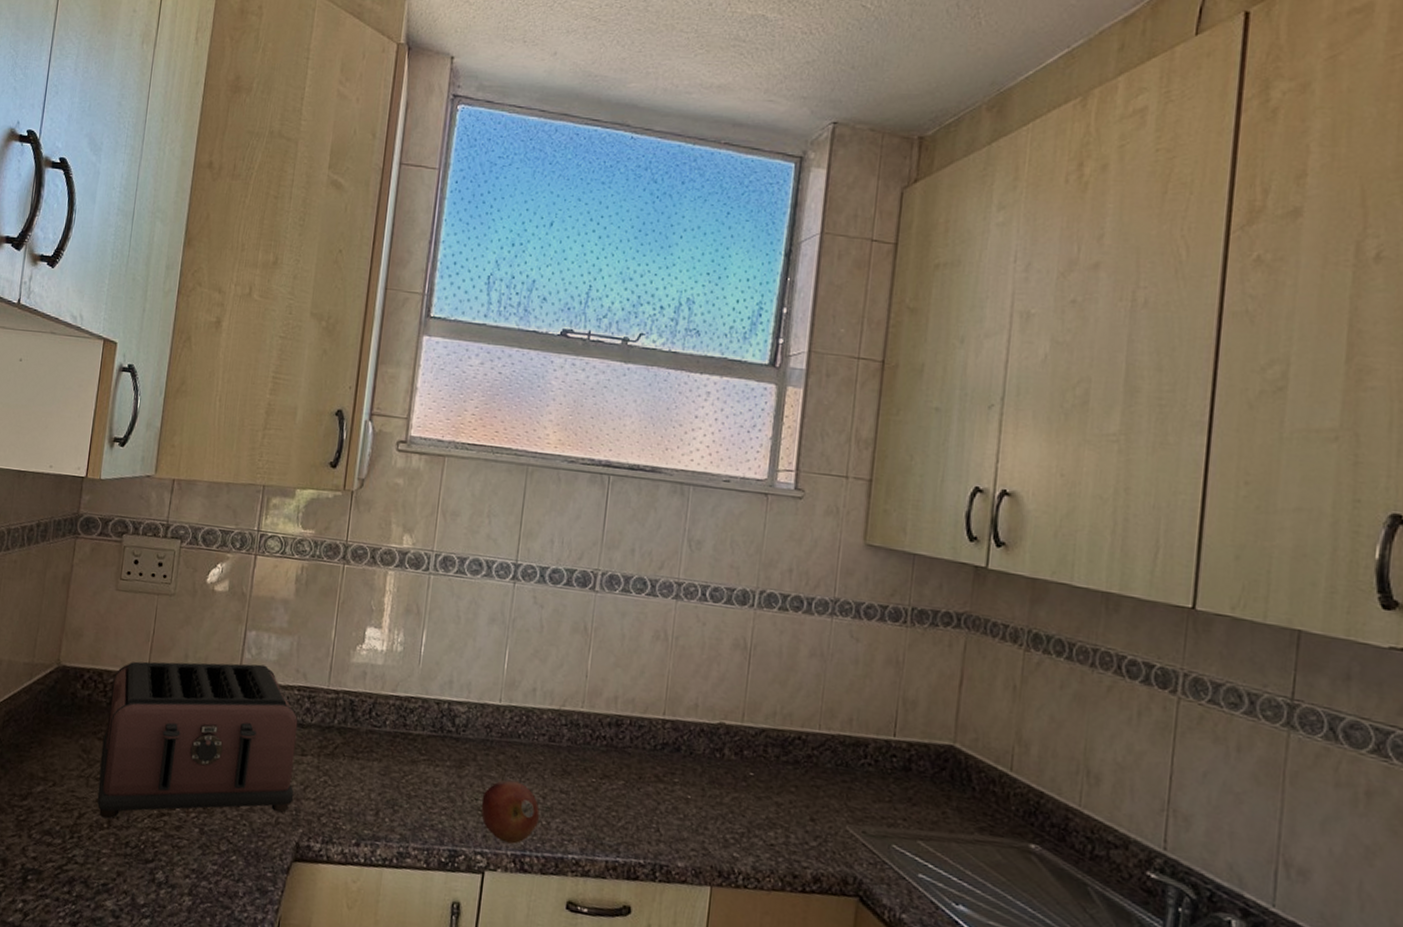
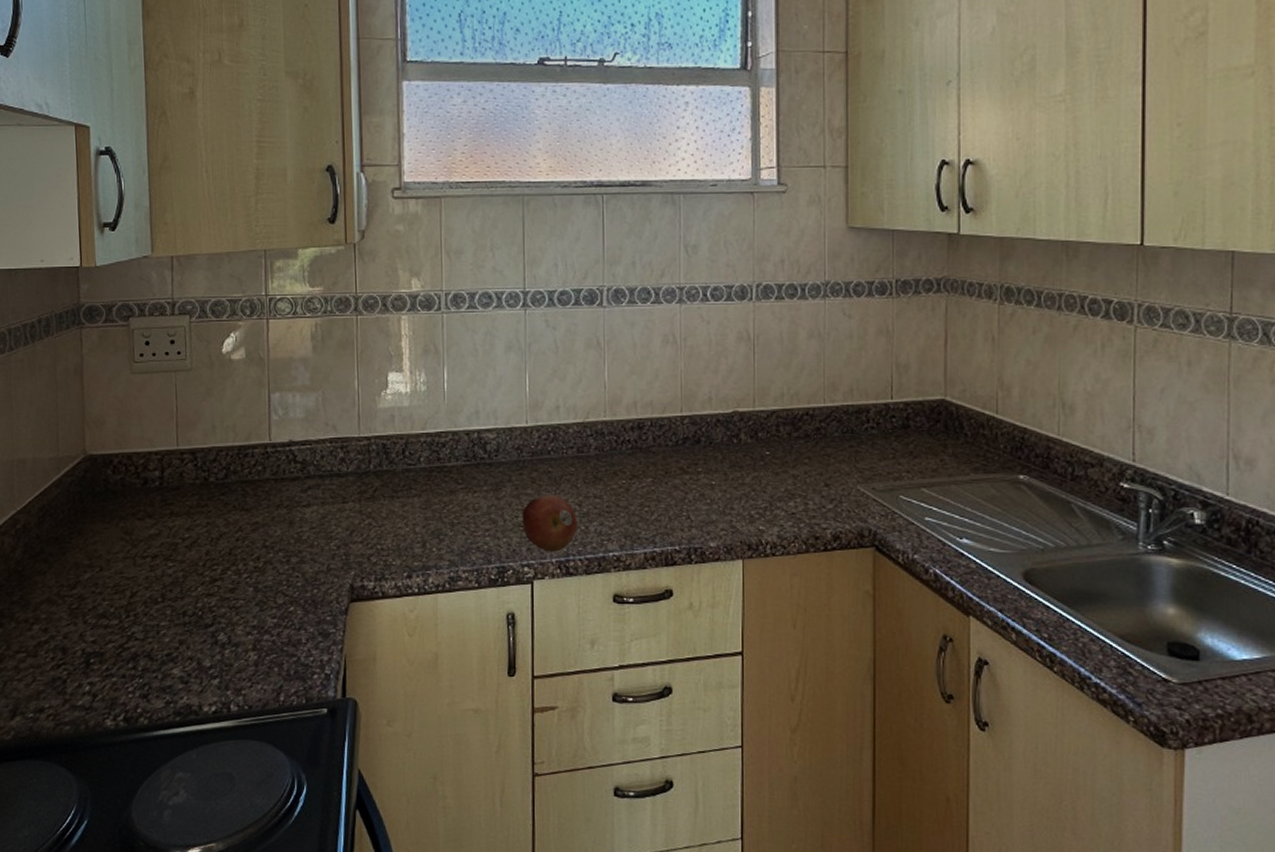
toaster: present [97,661,298,819] -> none [142,424,340,593]

